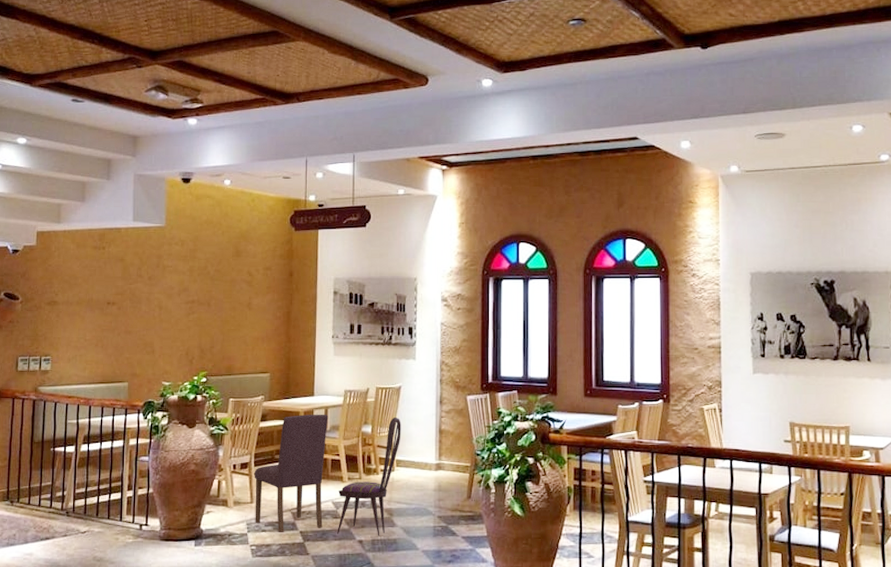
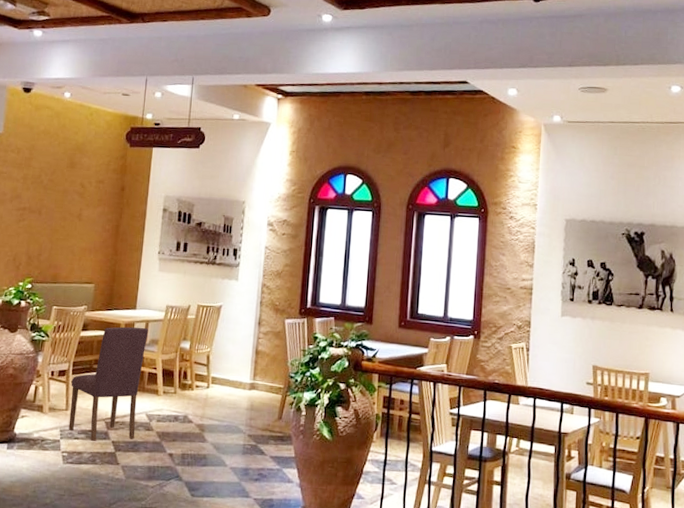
dining chair: present [337,416,401,536] -> none [148,335,220,451]

